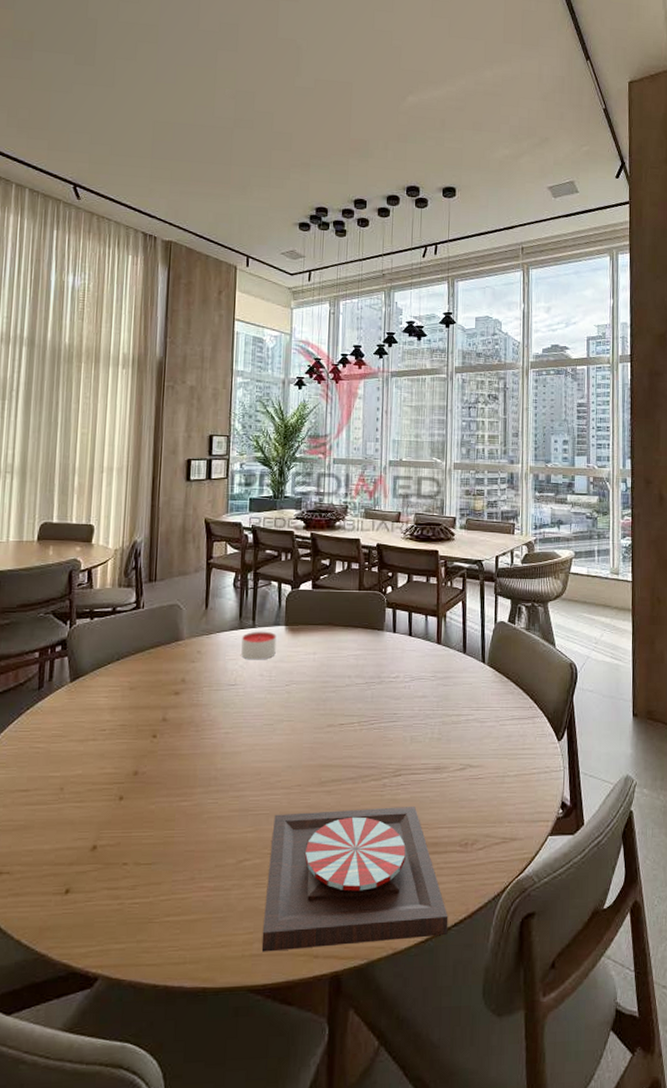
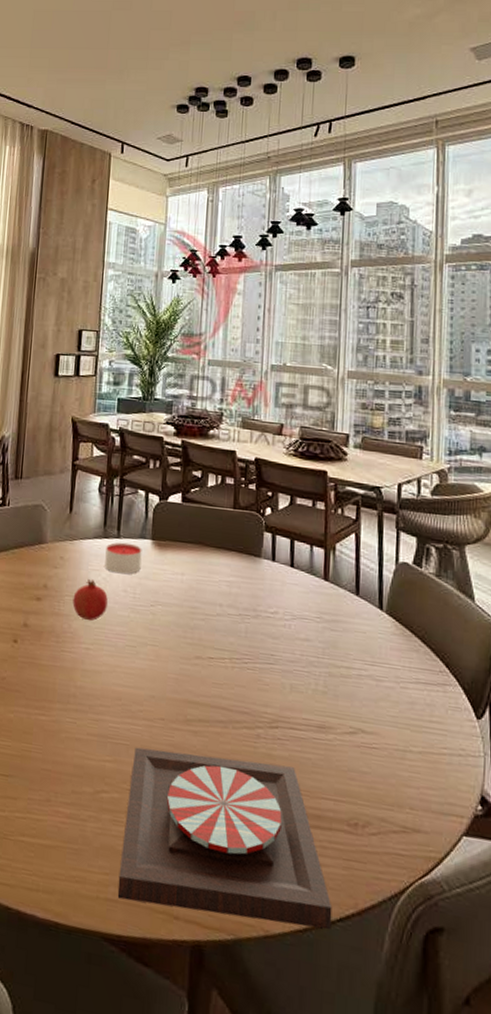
fruit: none [211,669,245,706] -> present [72,579,108,621]

